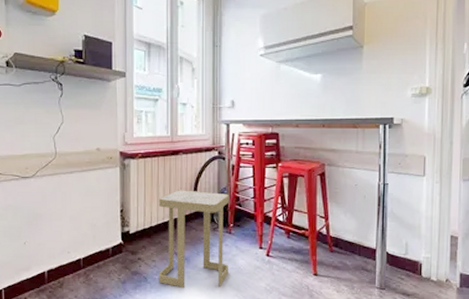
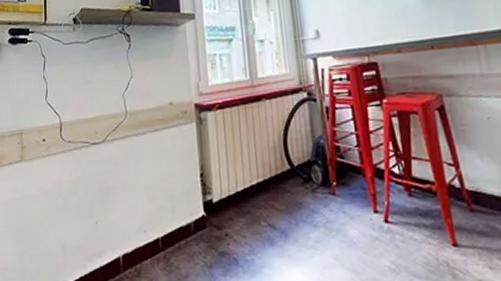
side table: present [159,190,230,288] -> none [243,142,338,271]

